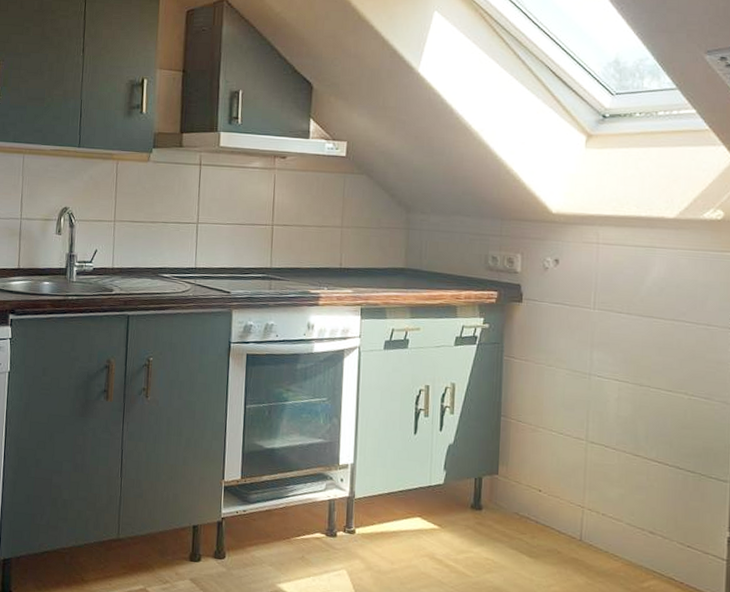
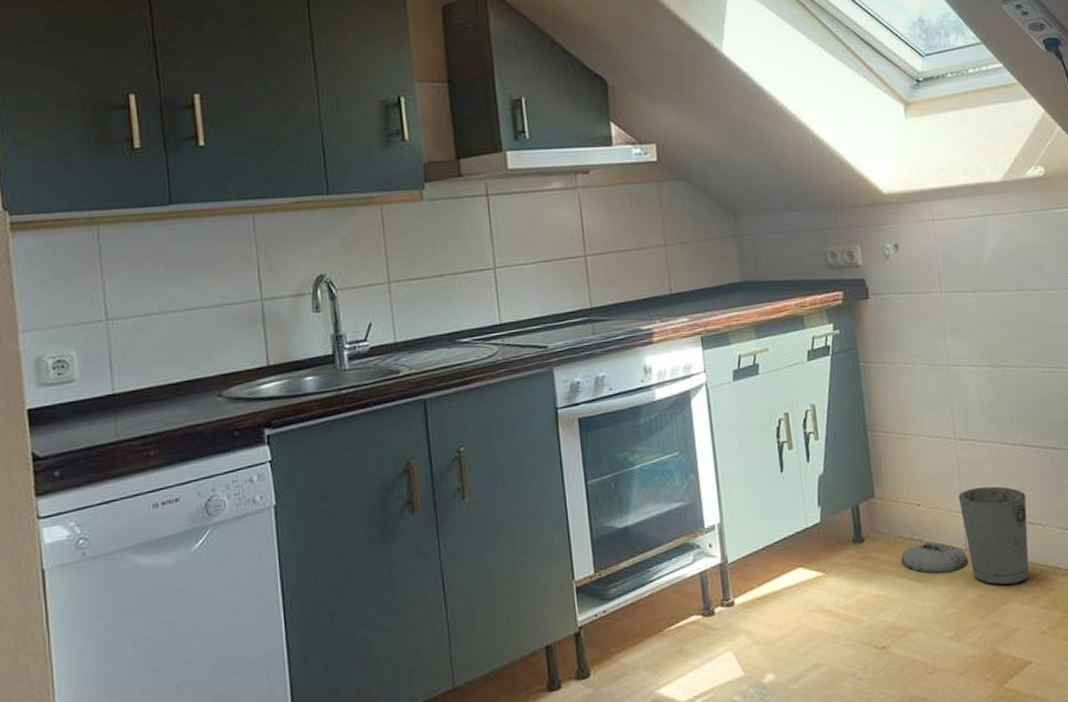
trash can: none [515,488,651,583] -> present [901,486,1029,585]

